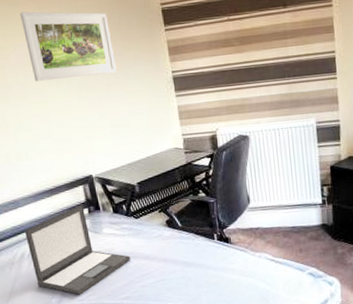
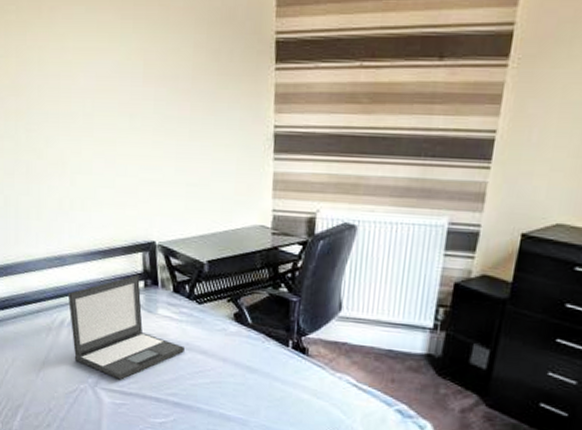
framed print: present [19,11,117,82] -> none [97,20,206,118]

